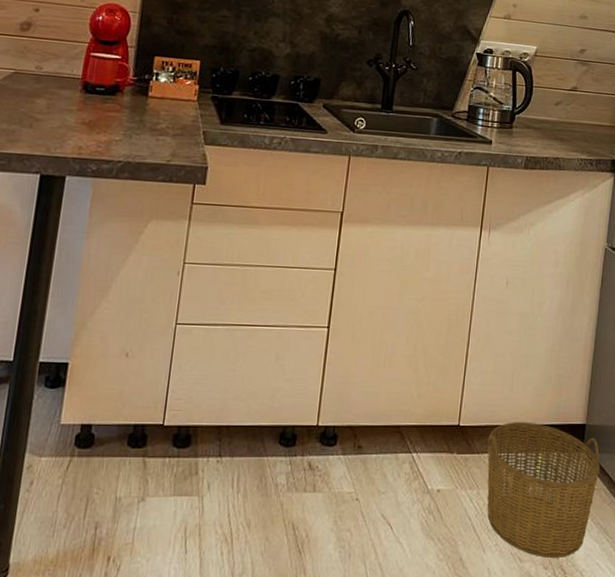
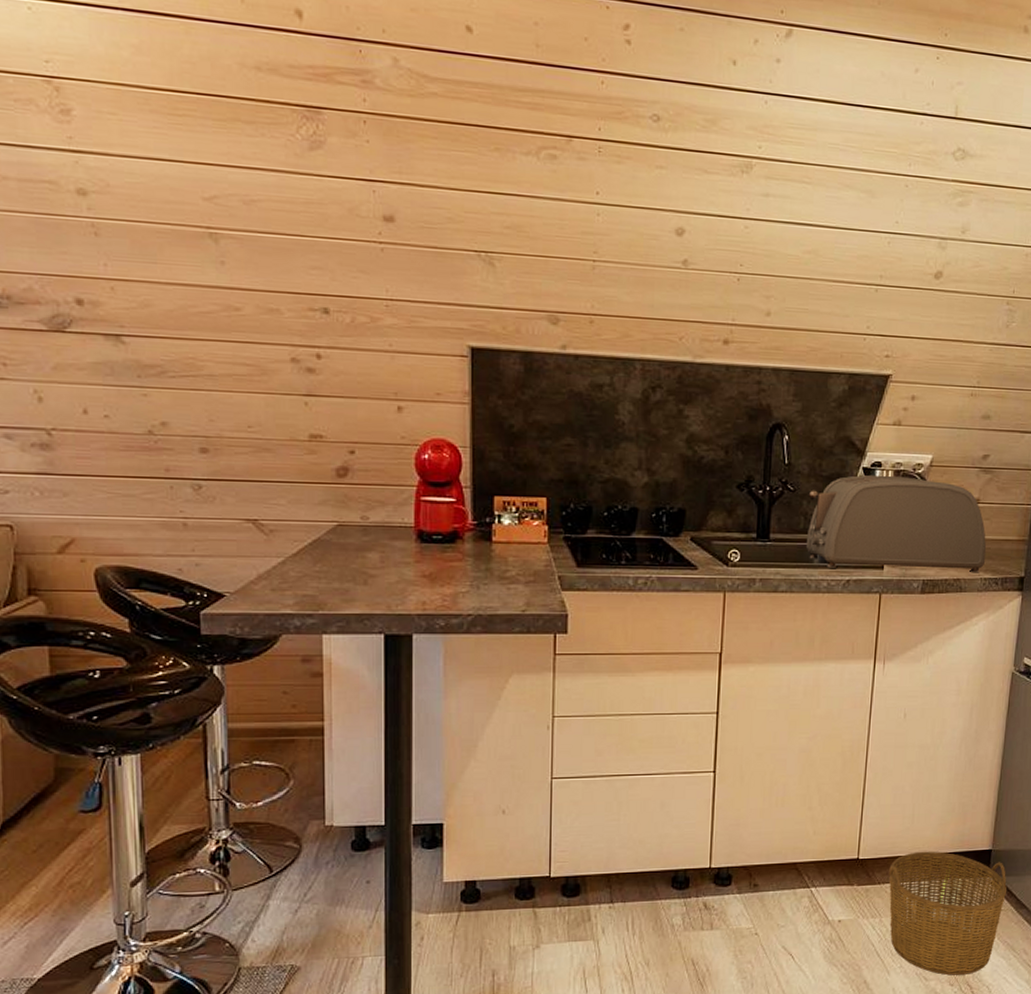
toaster: none [424,59,583,154] -> present [805,474,987,573]

